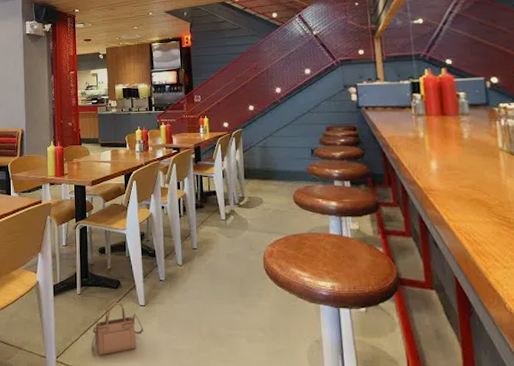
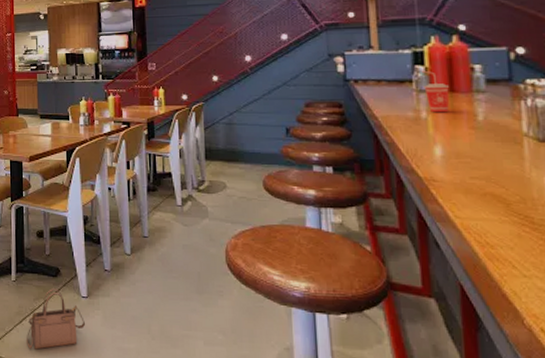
beverage cup: none [417,97,441,133] -> present [419,70,449,113]

